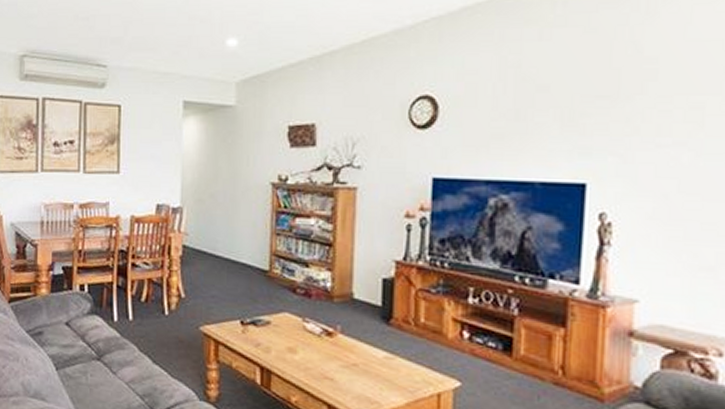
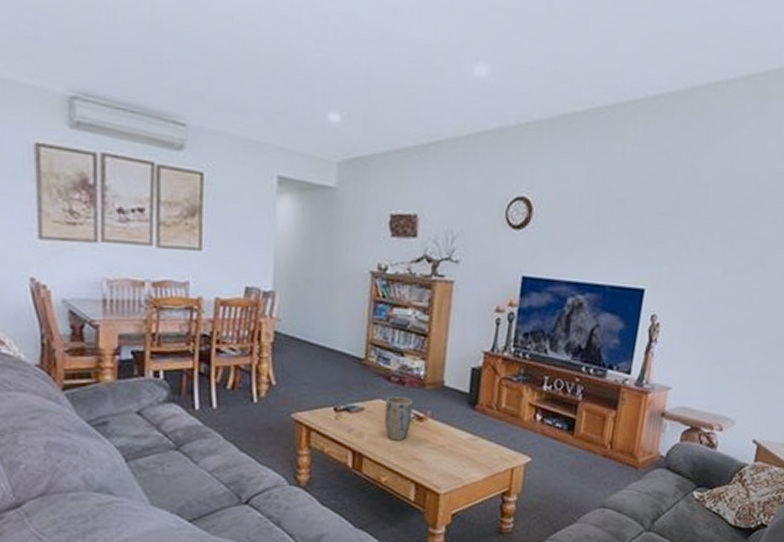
plant pot: none [291,309,321,358] -> present [384,396,413,441]

